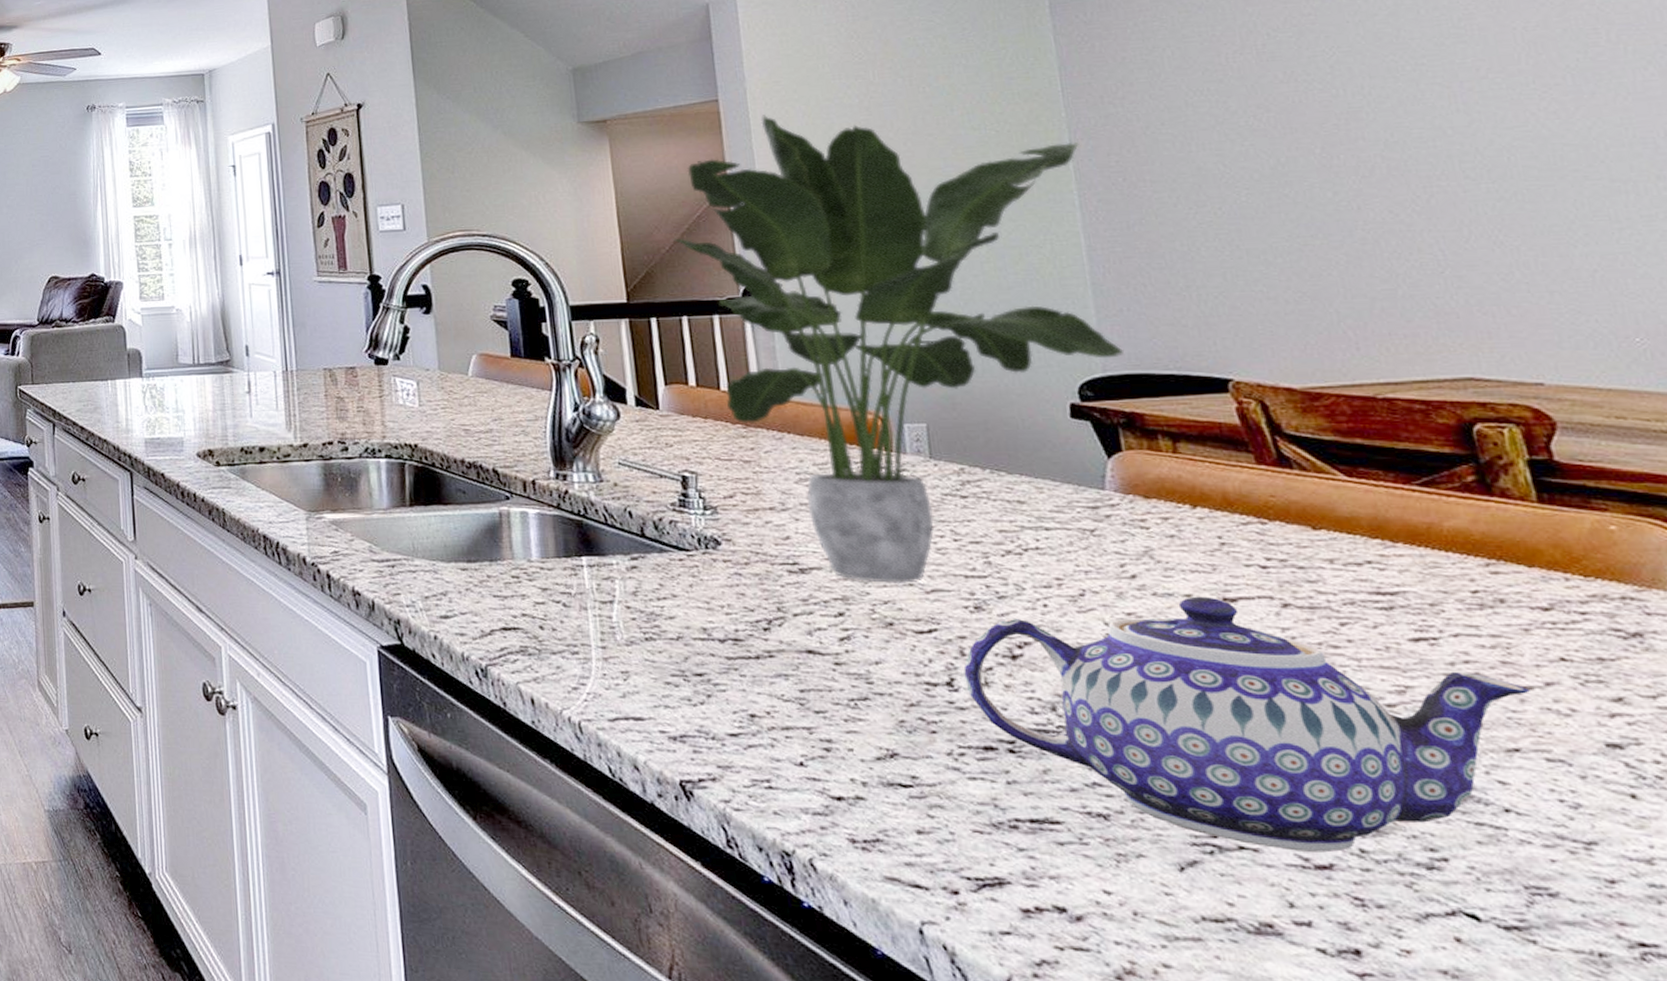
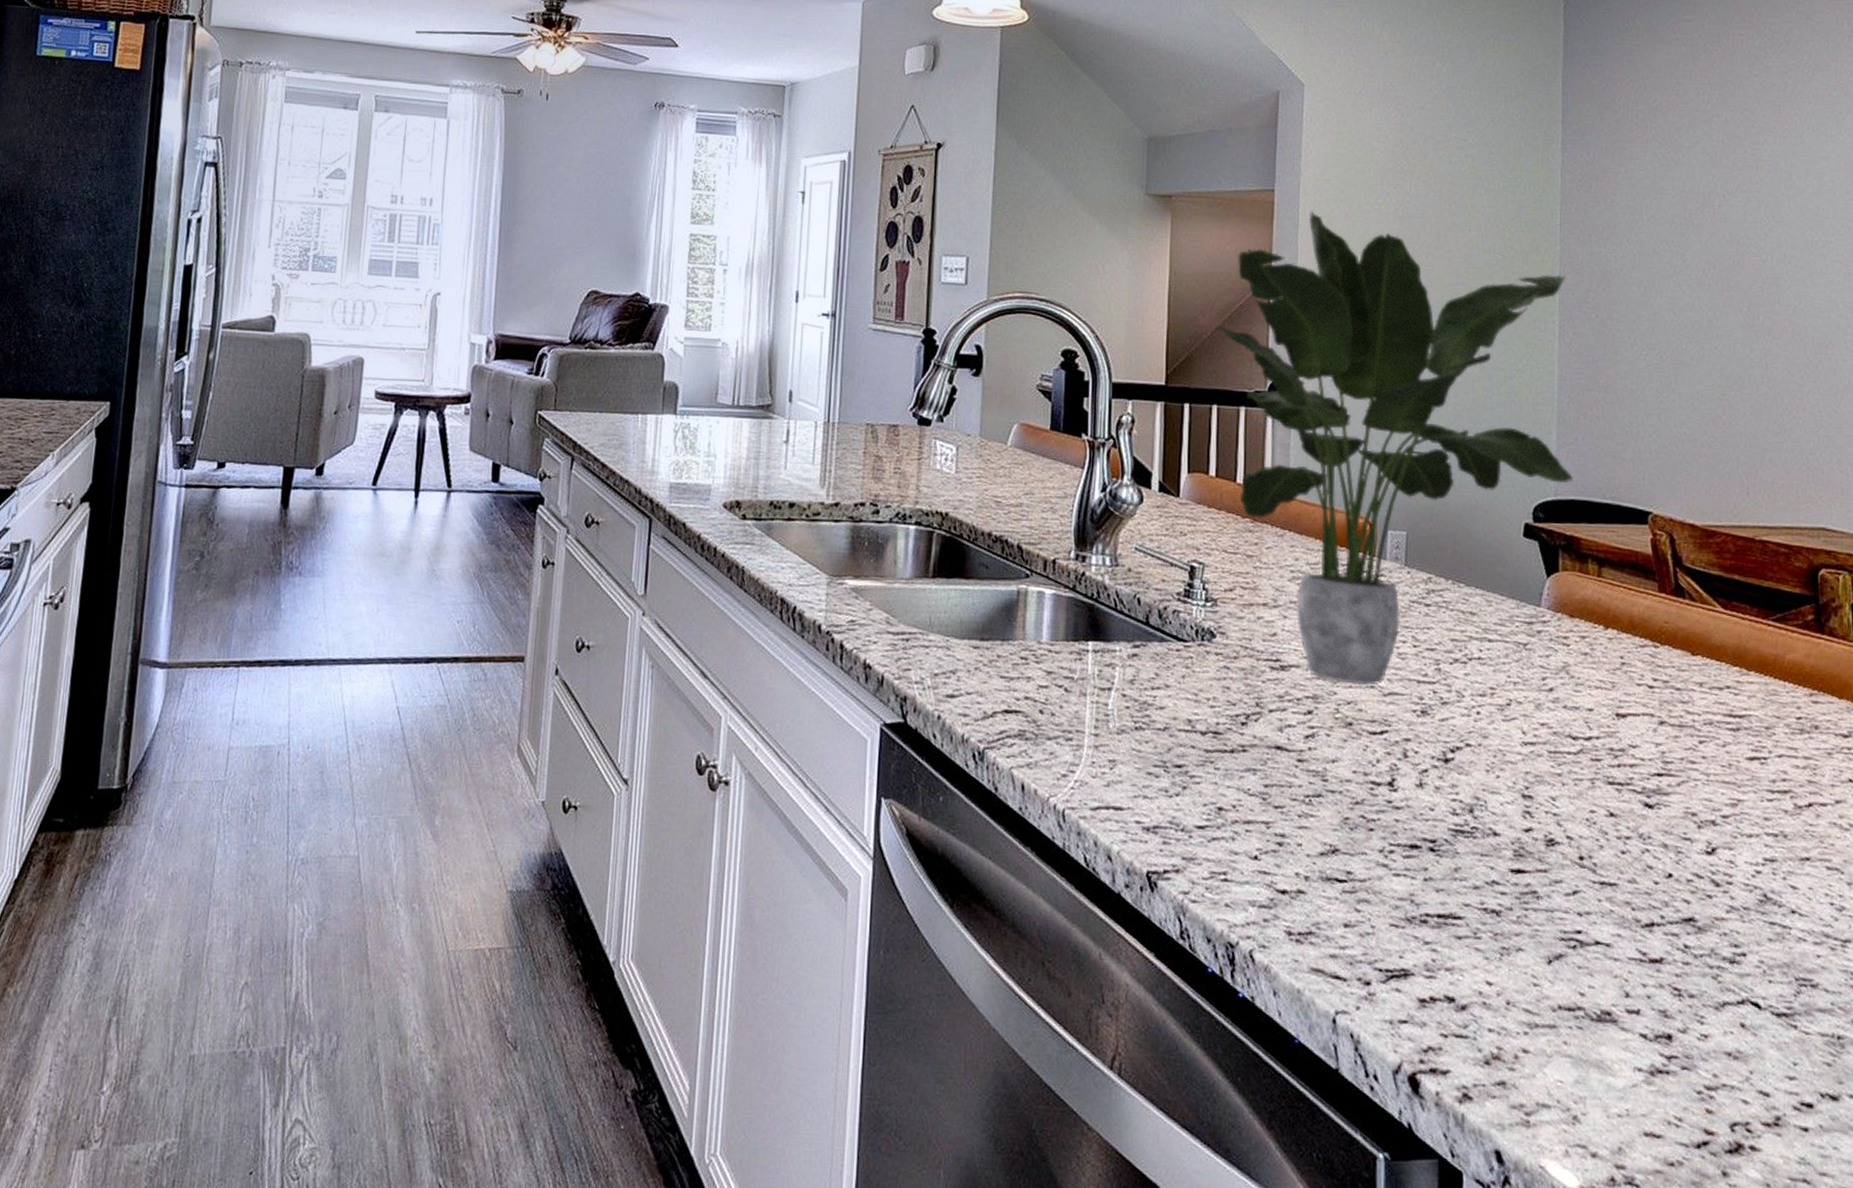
teapot: present [963,596,1530,853] -> none [1404,711,1824,948]

